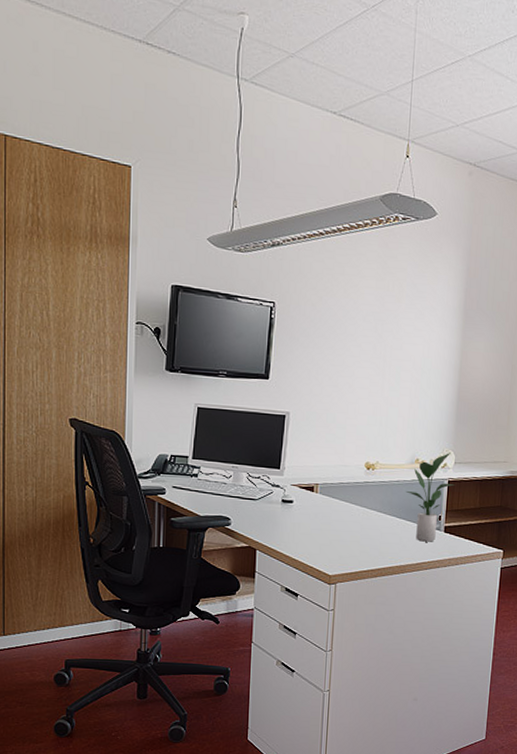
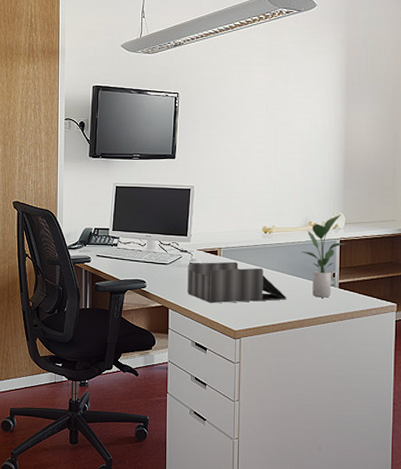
desk organizer: none [278,499,389,545] -> present [187,261,287,304]

